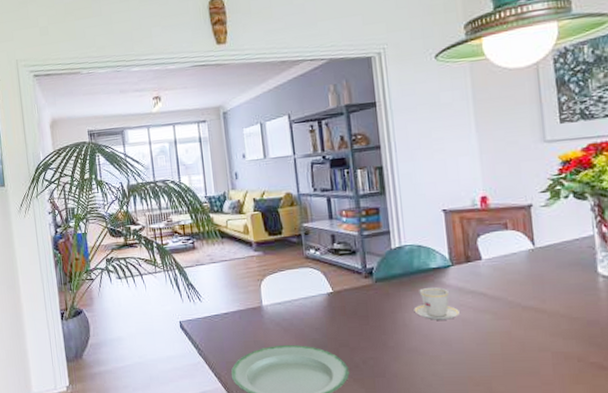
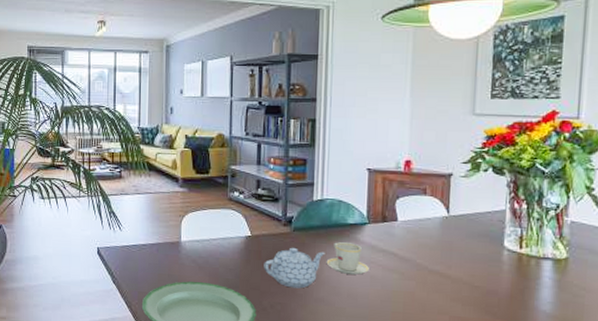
teapot: none [350,299,411,341] -> present [264,247,325,289]

